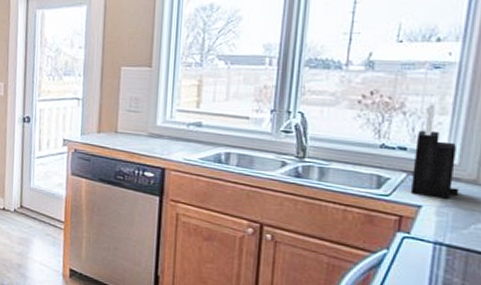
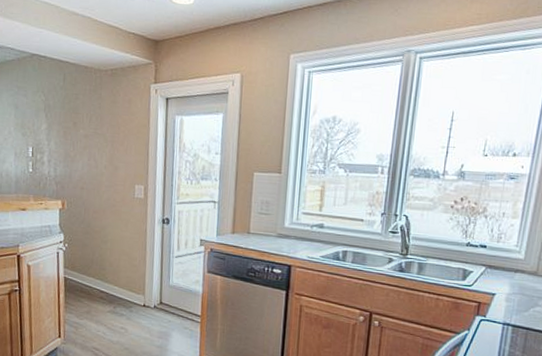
knife block: present [410,103,459,199] -> none [487,208,524,288]

